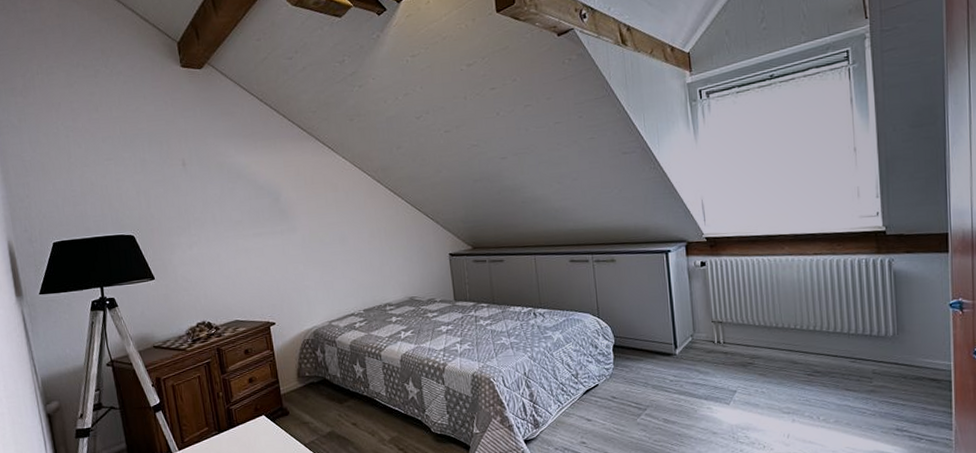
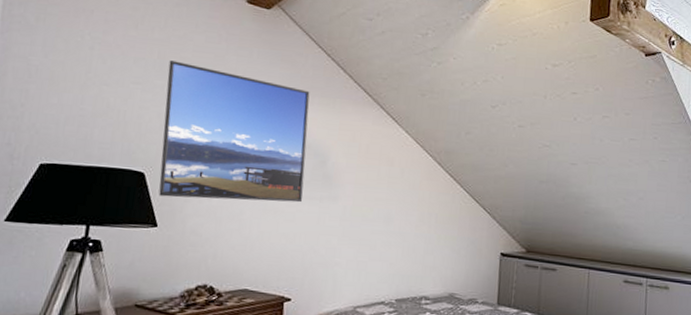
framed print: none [130,133,267,253] -> present [158,60,310,203]

